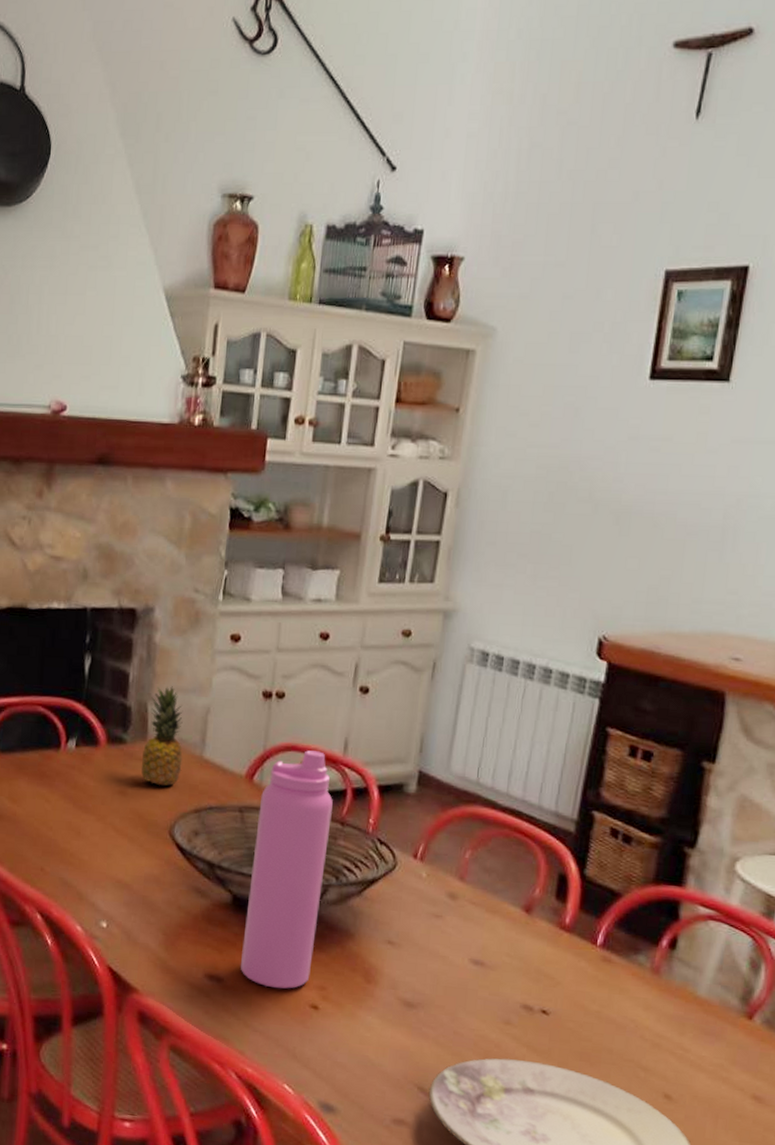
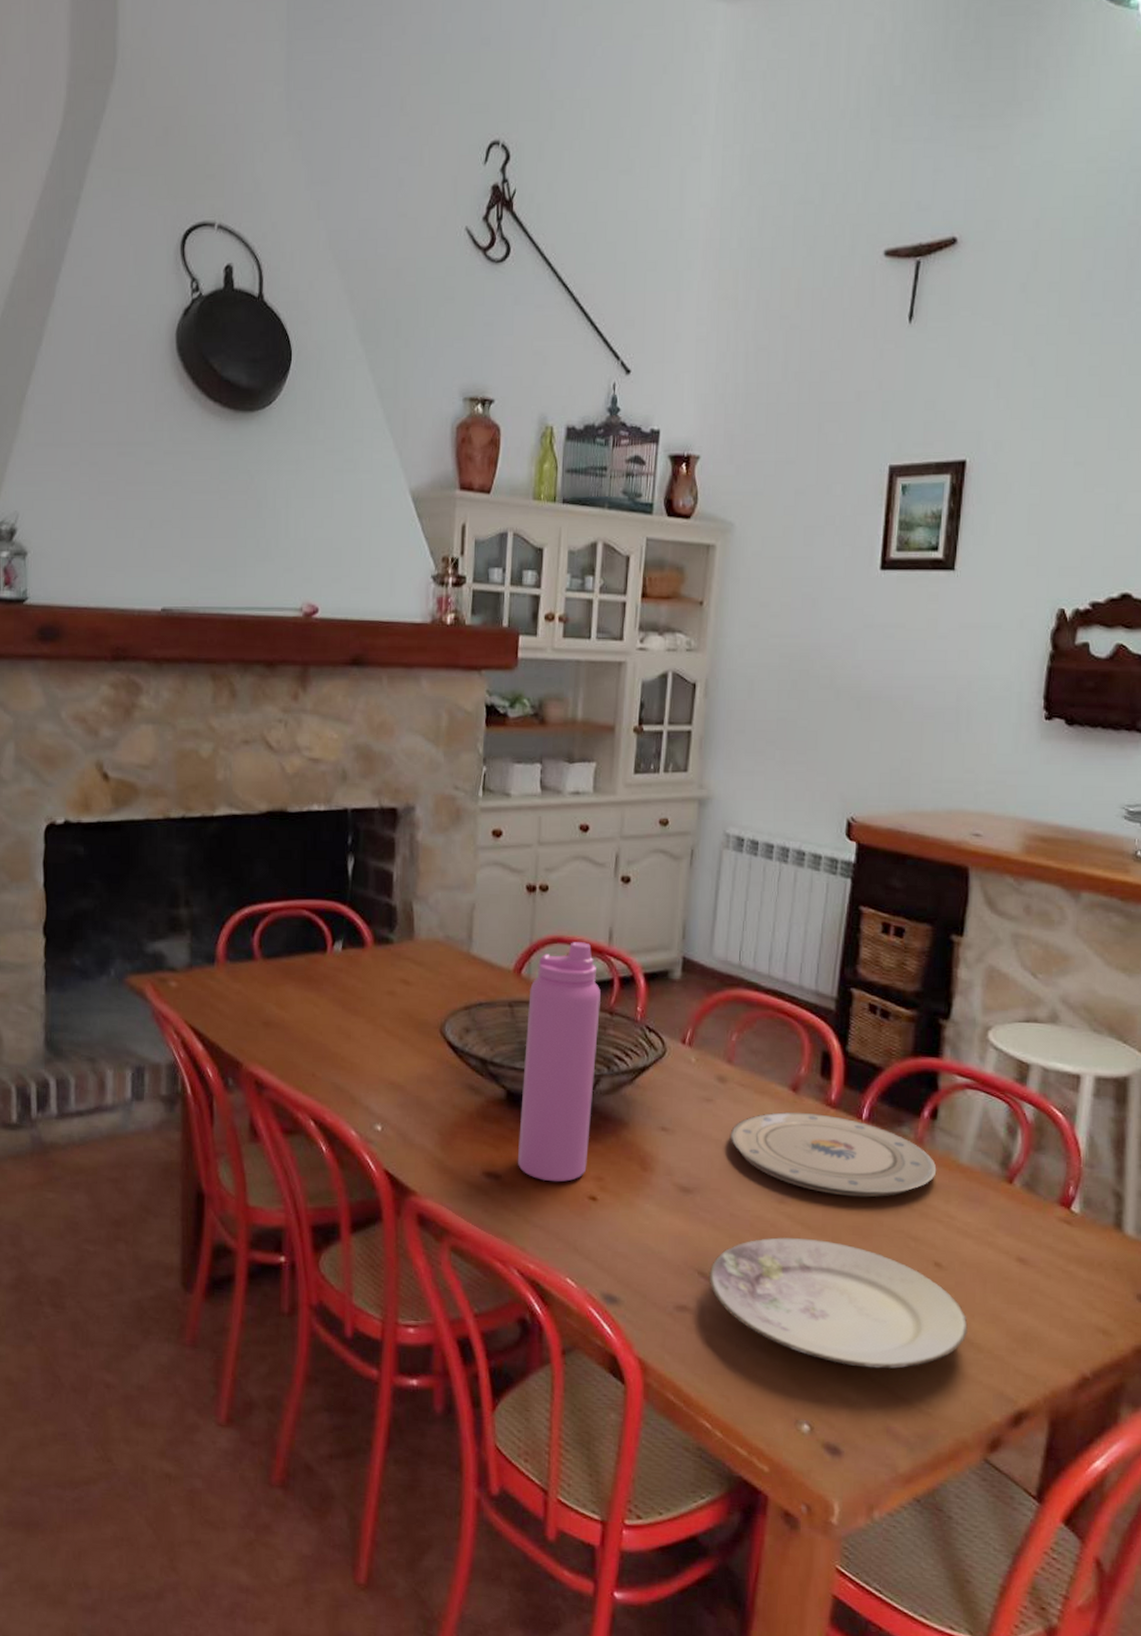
fruit: present [141,686,183,787] -> none [409,884,450,985]
plate: none [458,932,673,1025] -> present [730,1112,937,1198]

